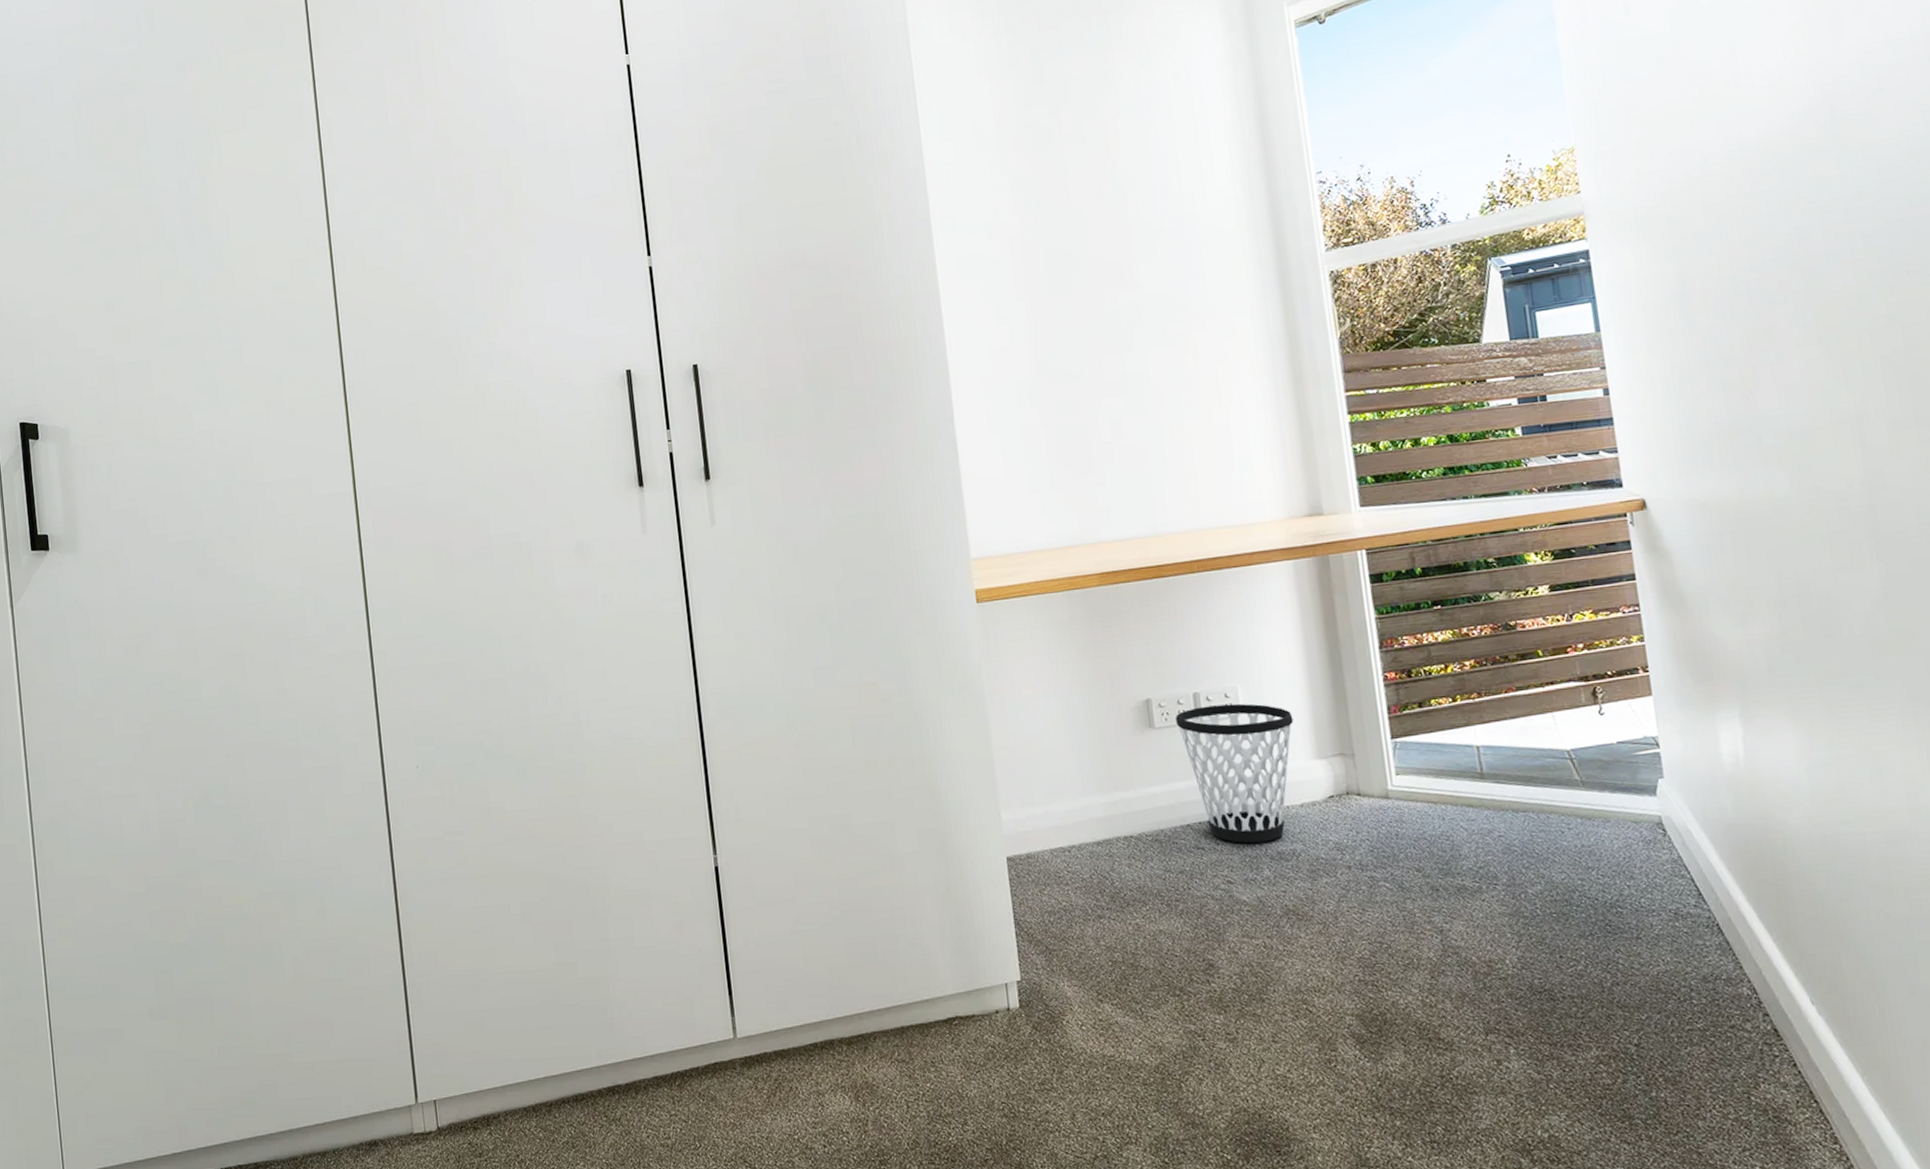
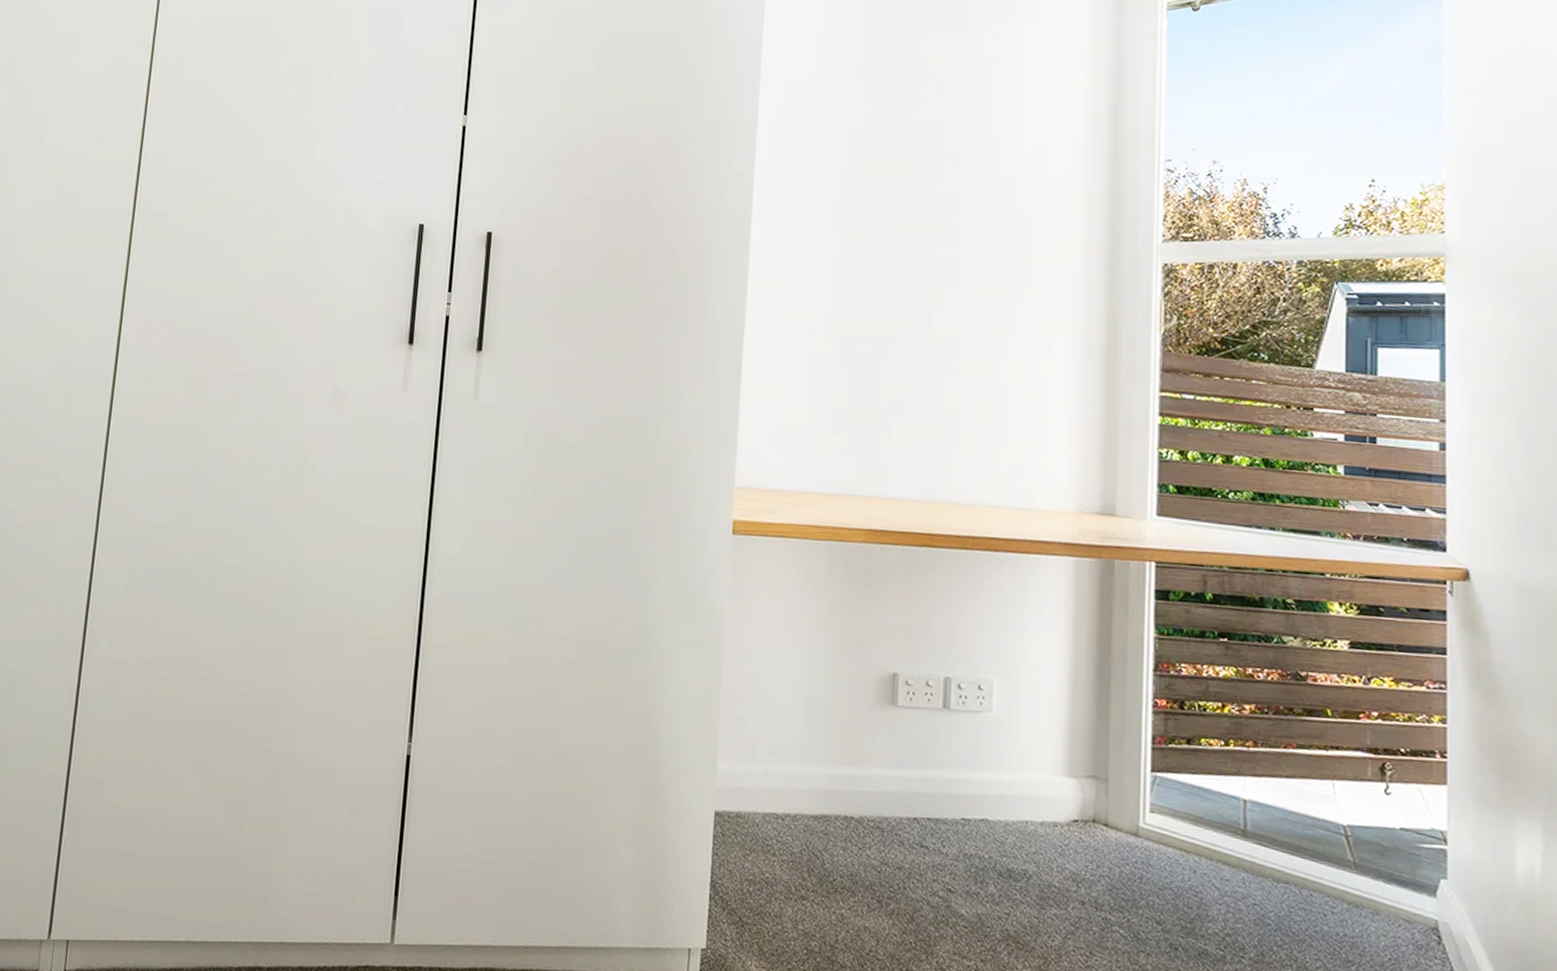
wastebasket: present [1174,703,1294,844] -> none [920,693,1048,856]

